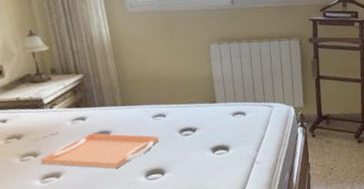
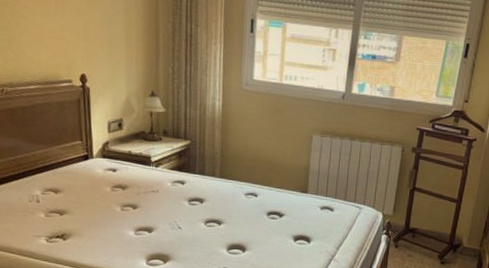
serving tray: present [41,133,160,169] -> none [138,197,247,236]

